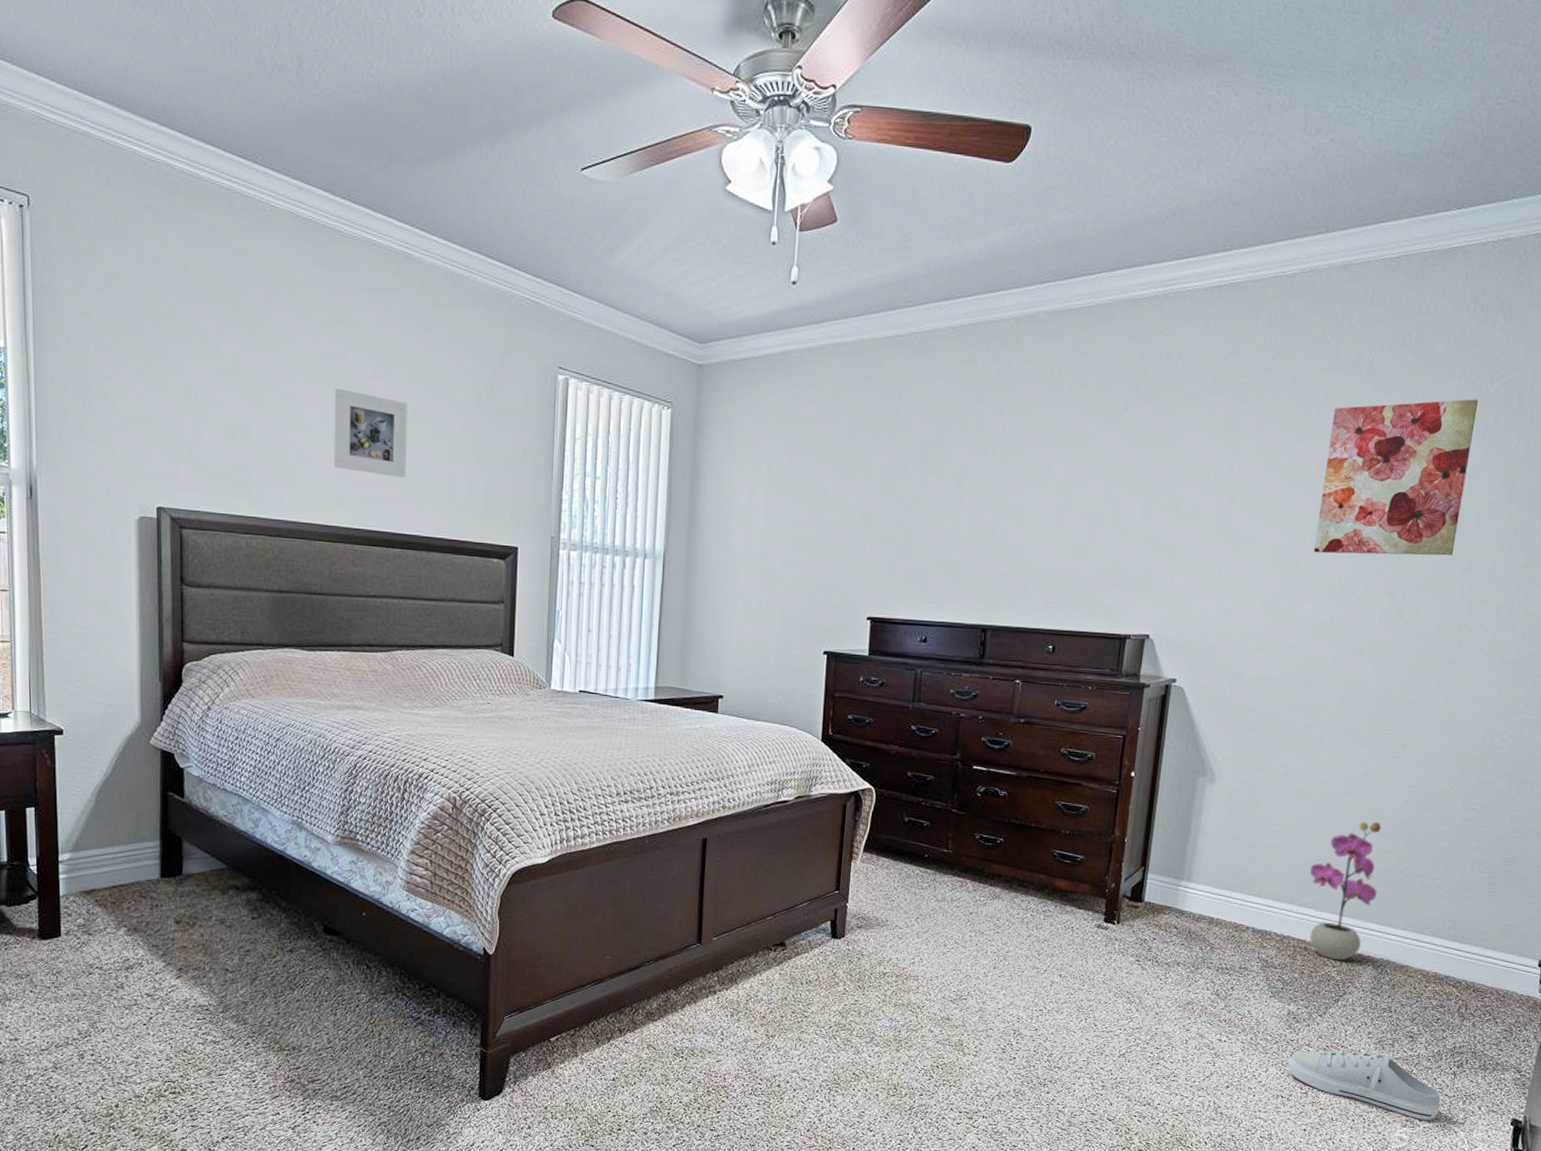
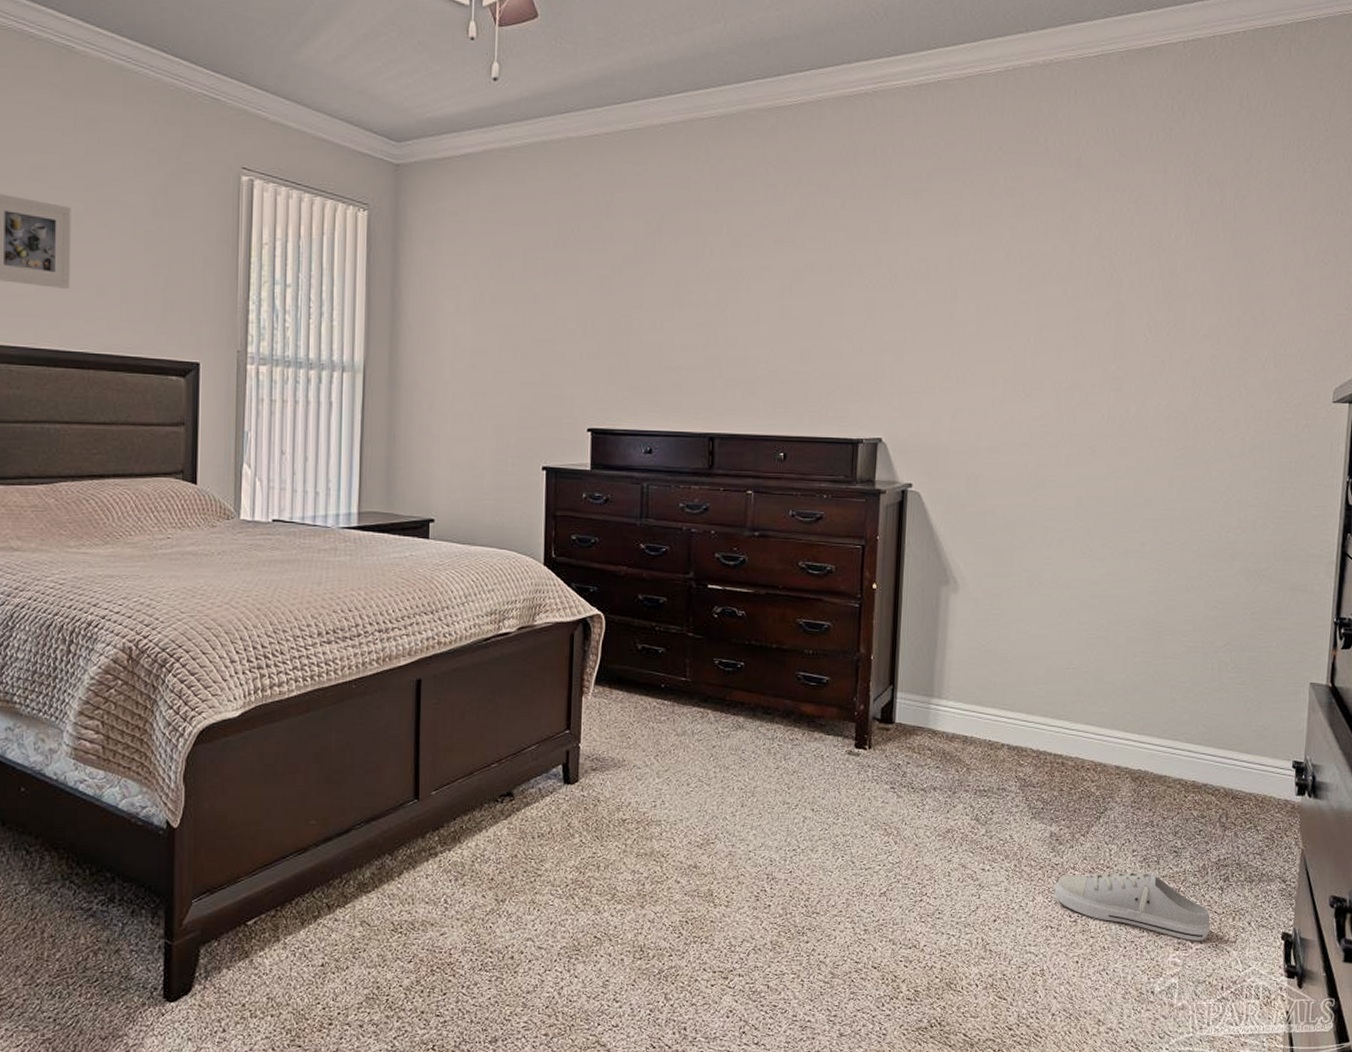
potted plant: present [1309,822,1381,961] -> none [1061,625,1129,775]
wall art: present [1313,399,1479,556] -> none [1038,194,1184,350]

